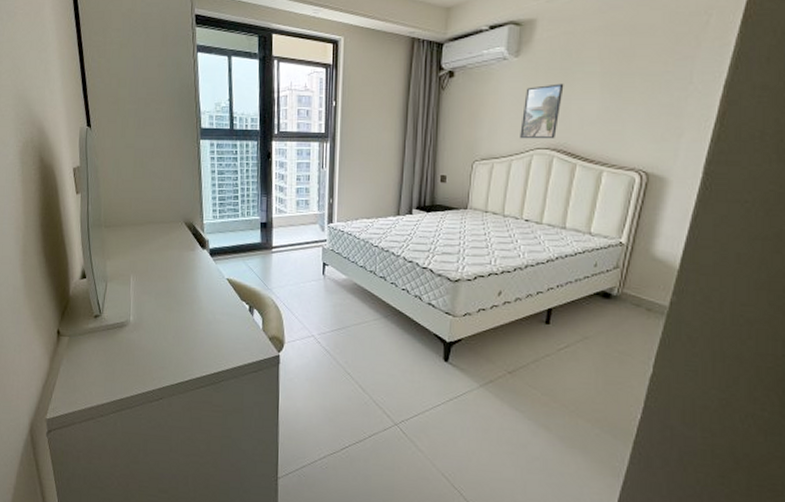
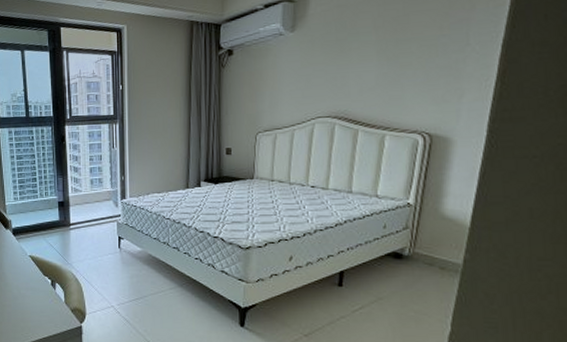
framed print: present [520,83,564,139] -> none [300,54,341,109]

